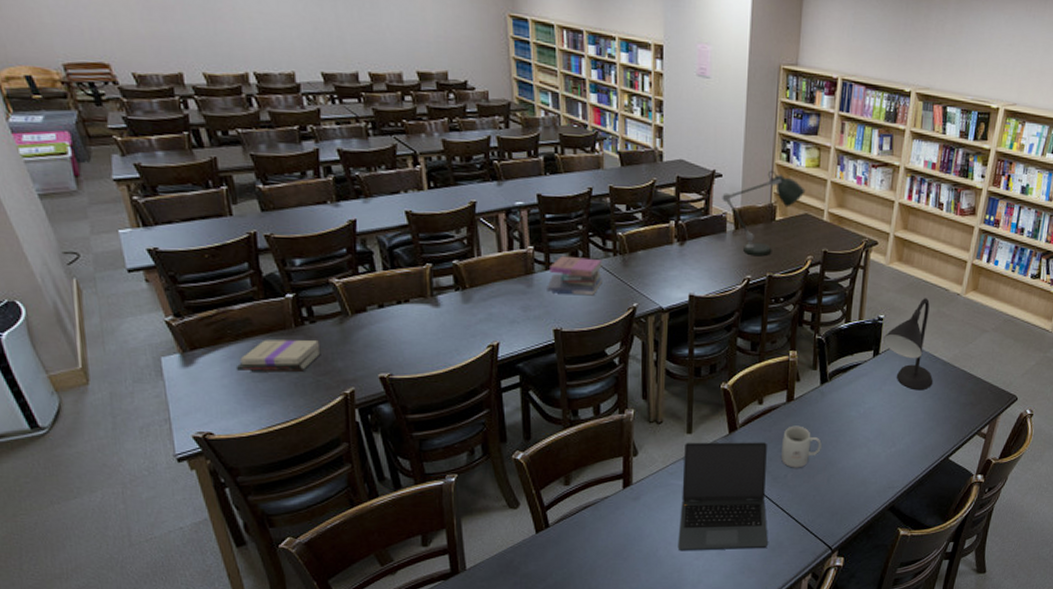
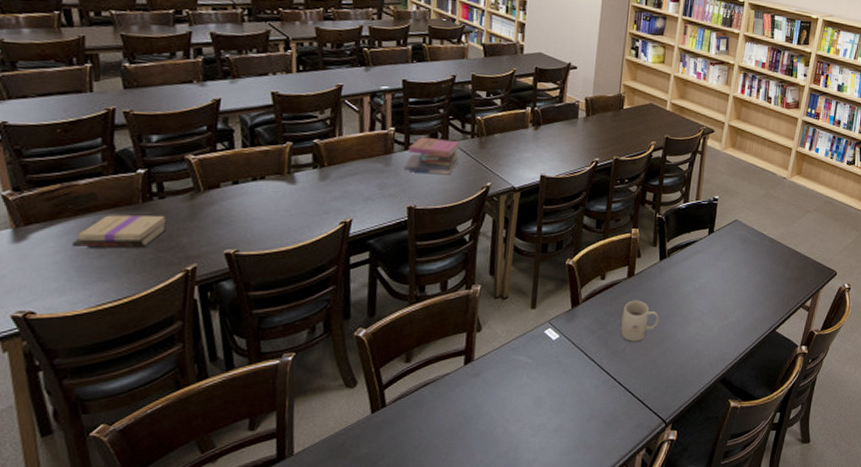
laptop: present [677,442,768,551] -> none [515,317,608,429]
desk lamp: present [722,170,806,257] -> none [575,64,651,141]
desk lamp: present [882,298,933,391] -> none [717,181,762,266]

